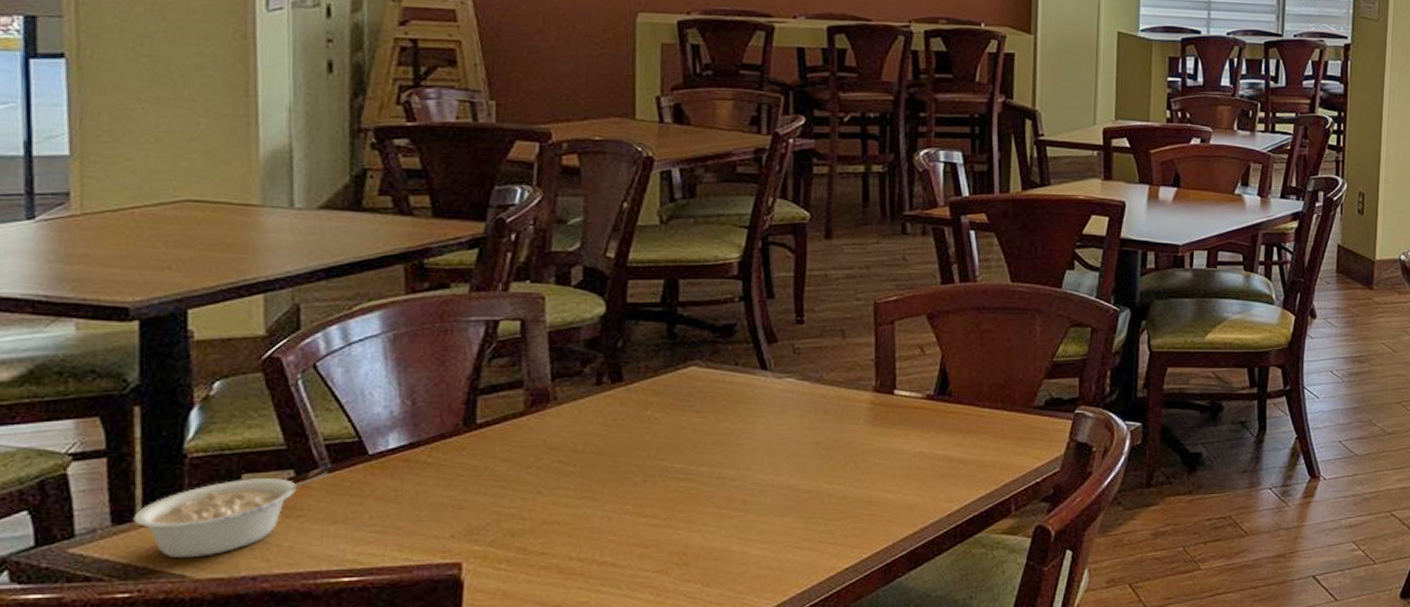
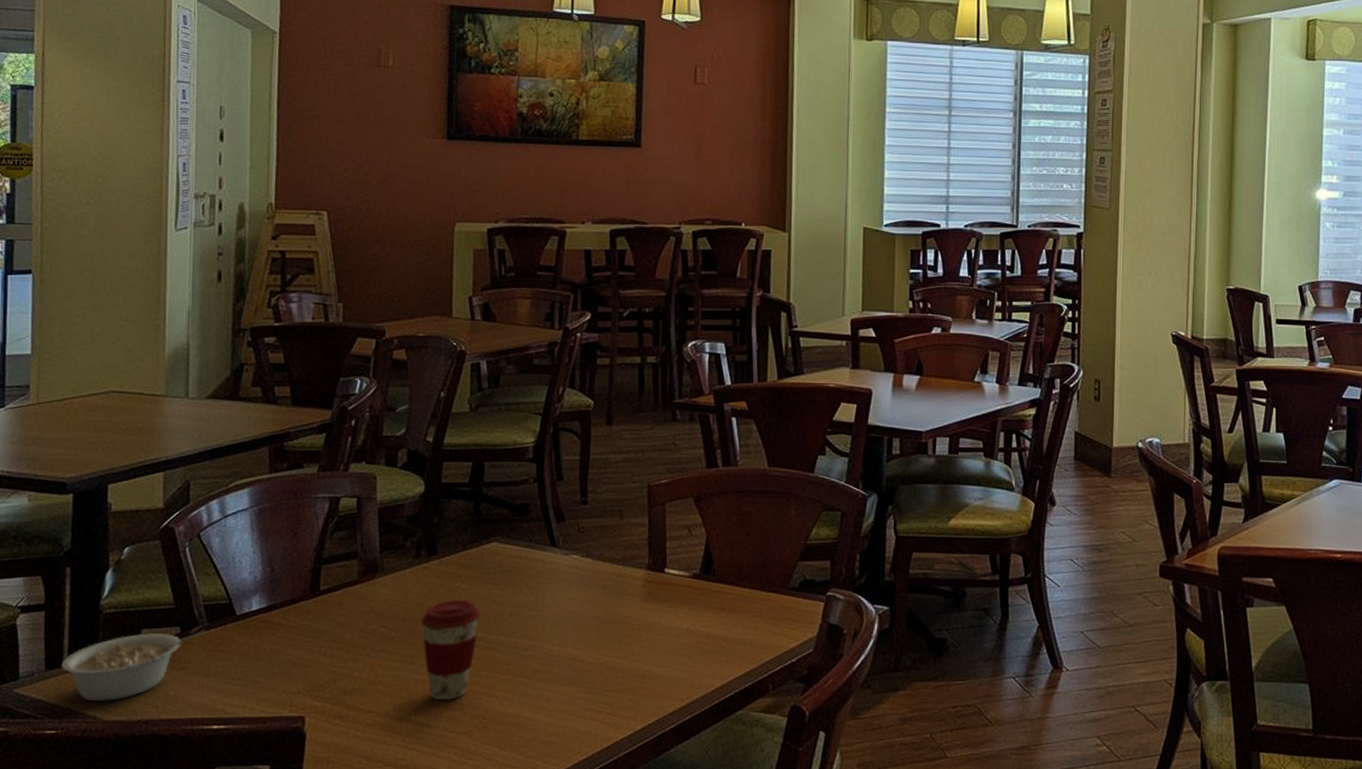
coffee cup: none [605,428,678,539] -> present [421,599,481,701]

